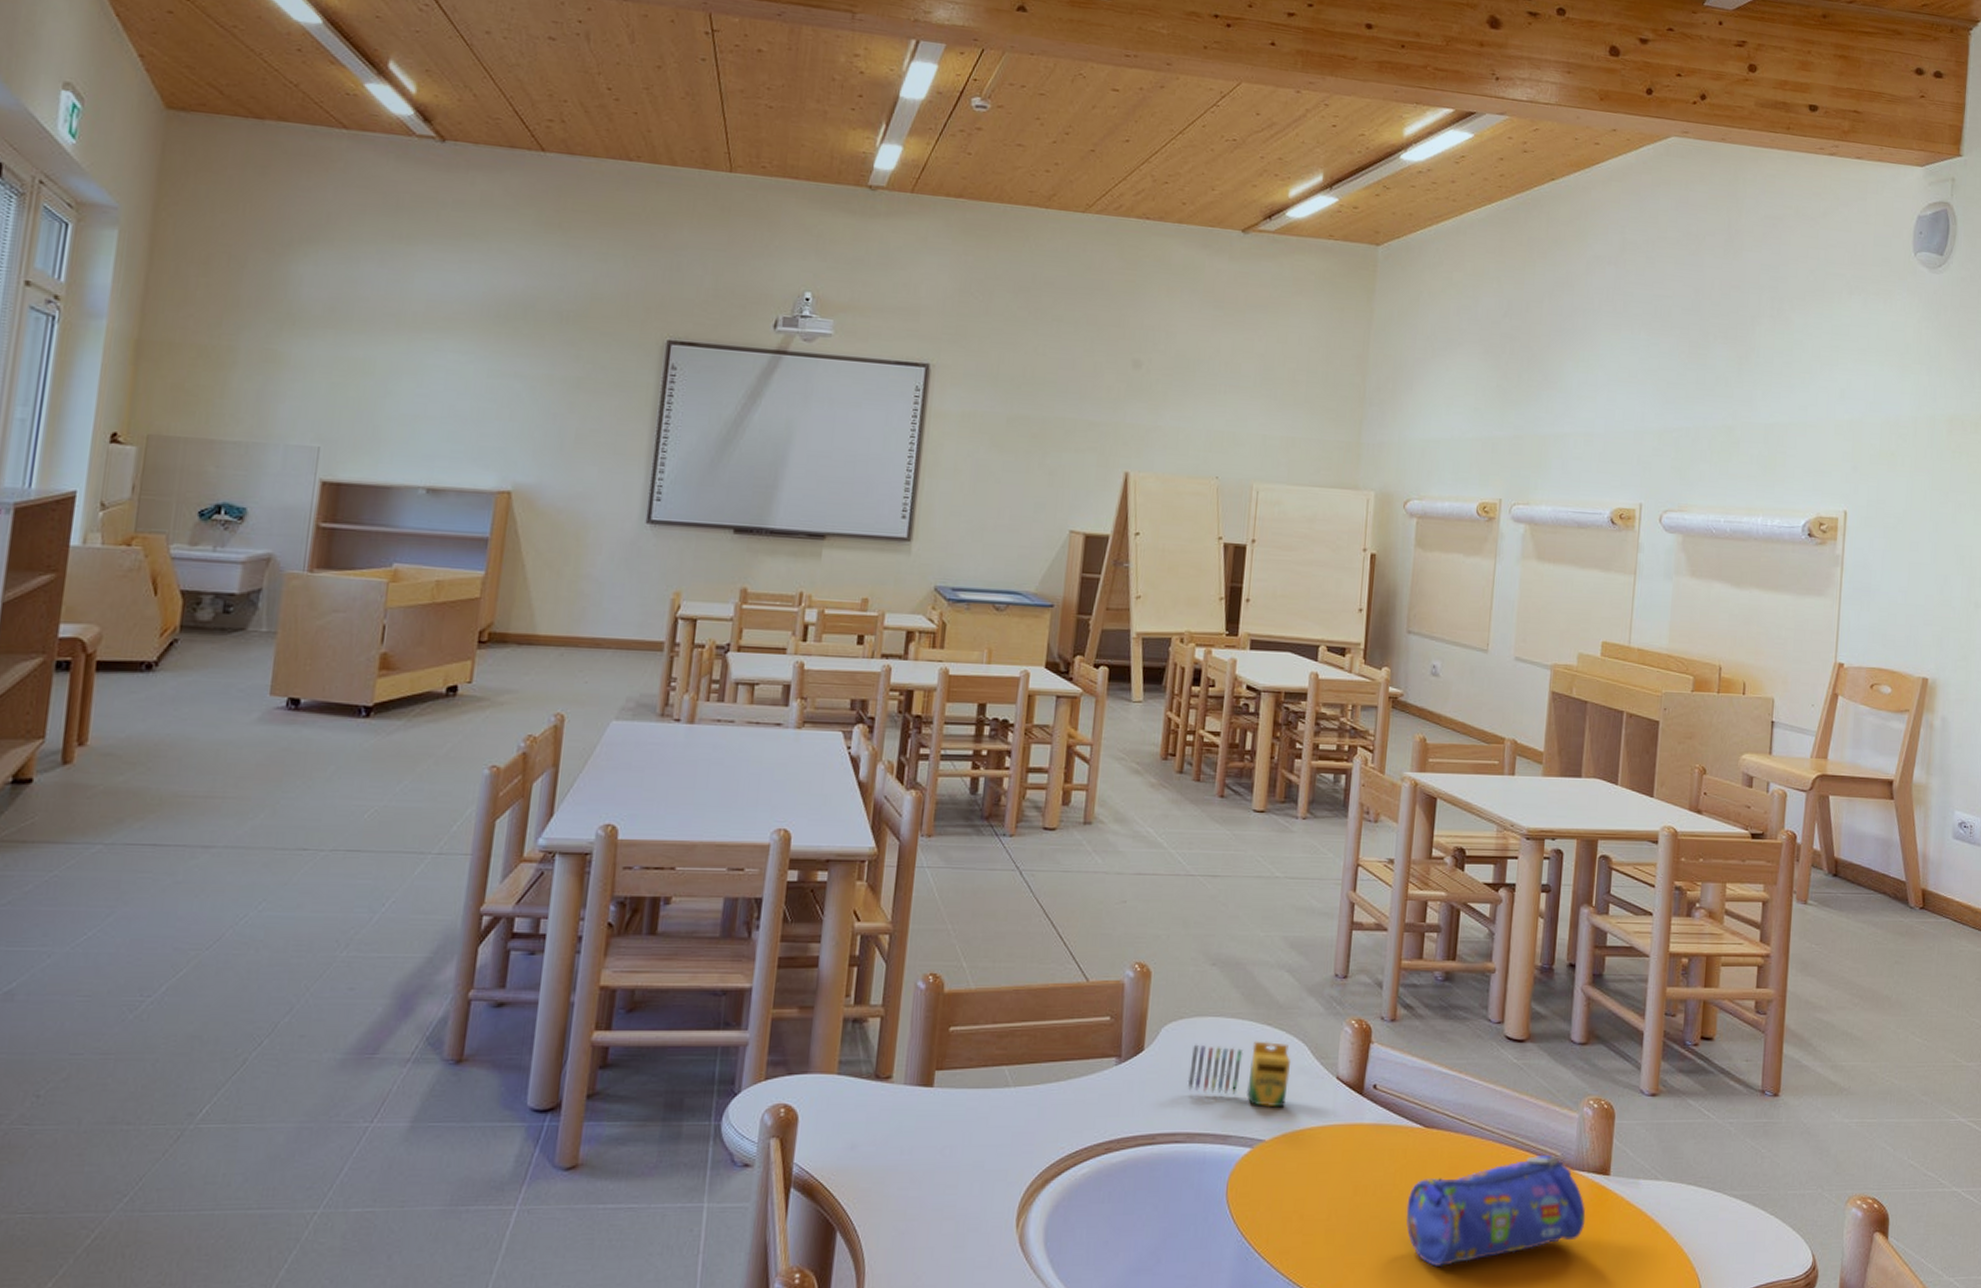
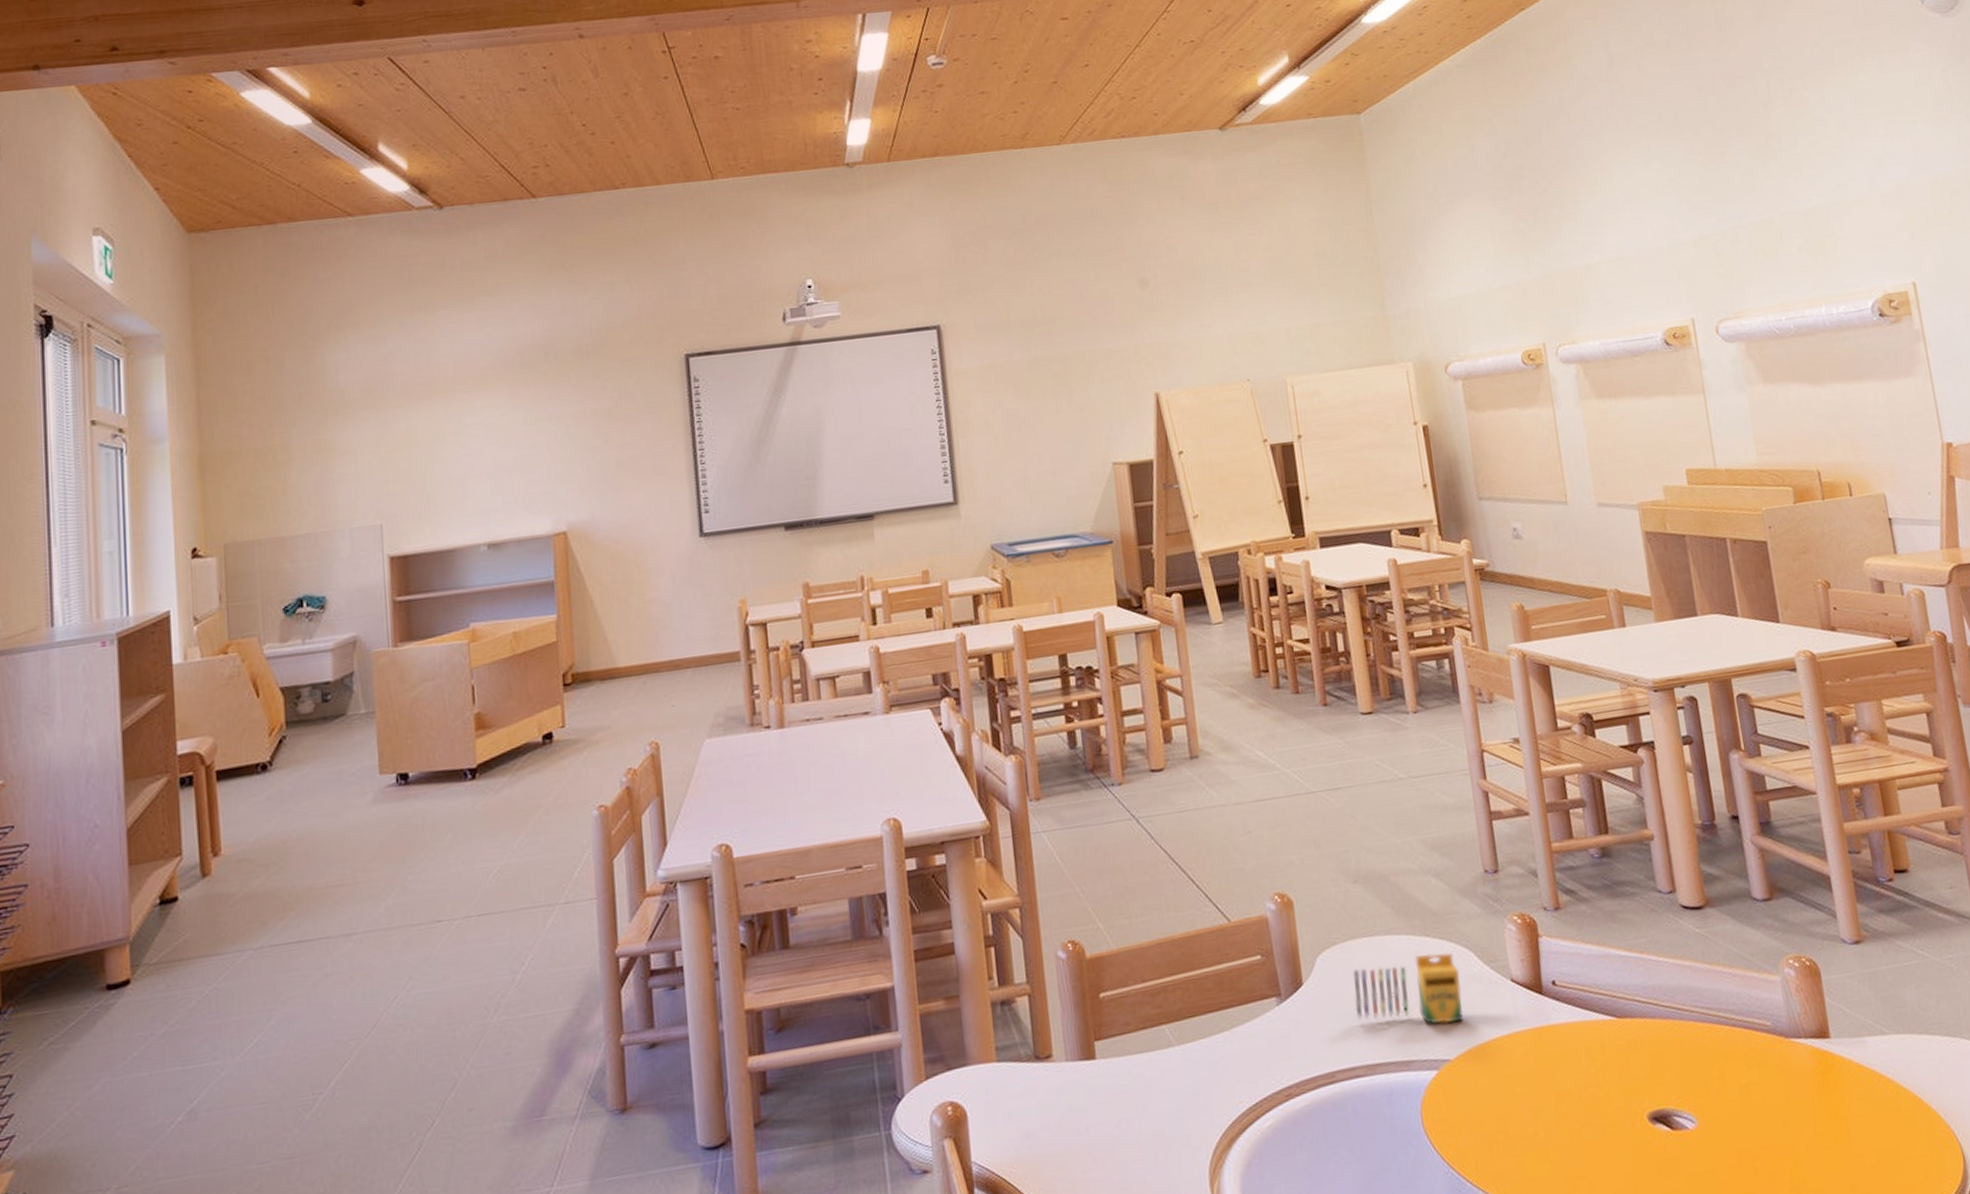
pencil case: present [1406,1154,1586,1266] -> none [1617,1025,1816,1168]

